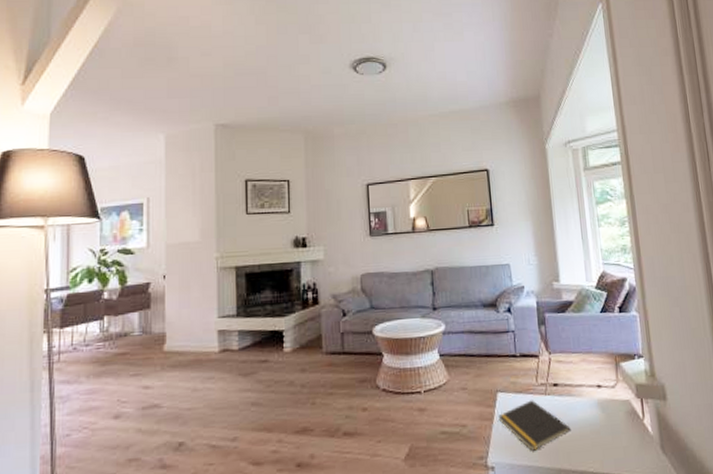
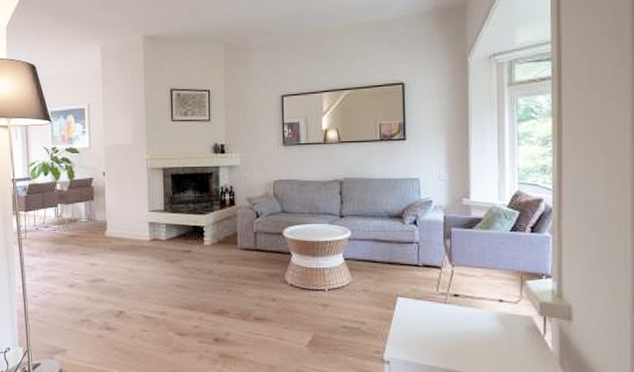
notepad: present [498,400,571,451] -> none [397,307,468,352]

